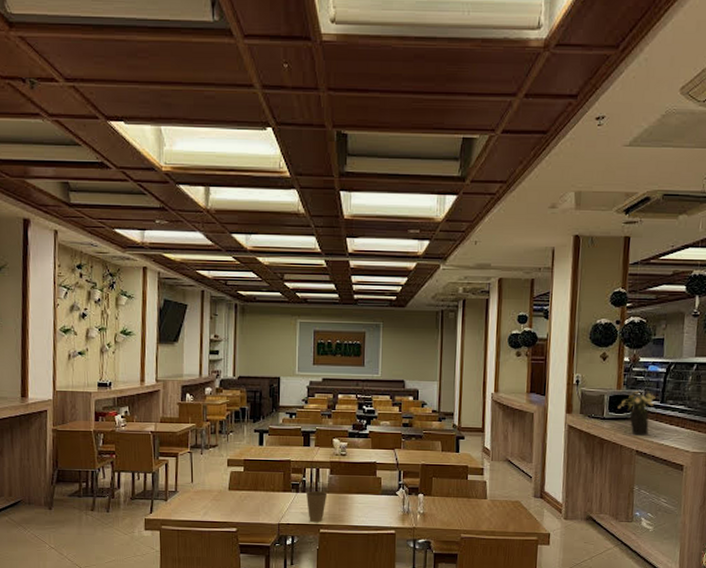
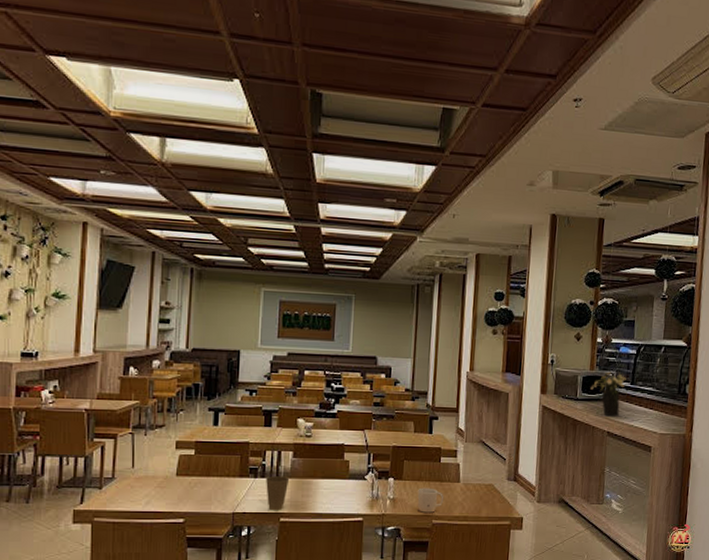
mug: none [446,503,472,527] -> present [417,487,444,513]

